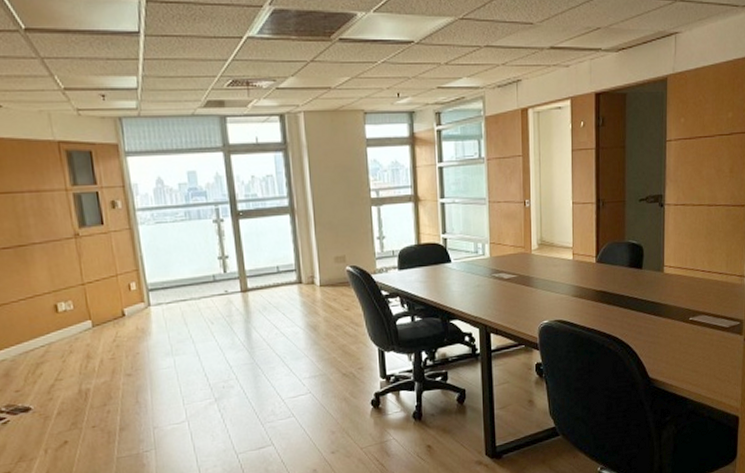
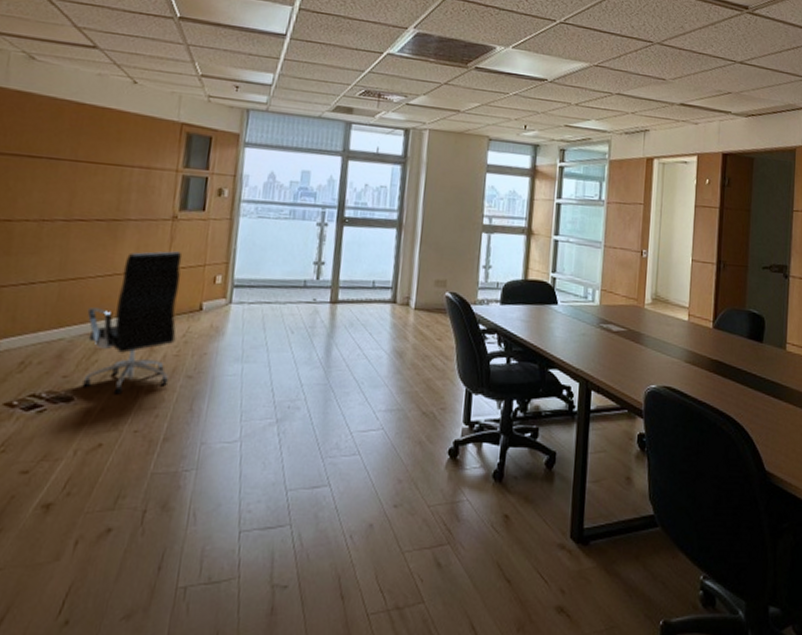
office chair: none [19,266,111,399] -> present [82,251,183,395]

